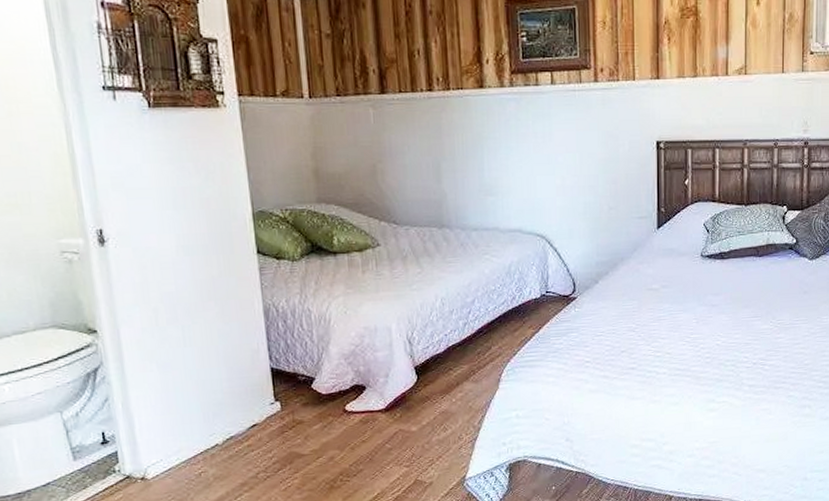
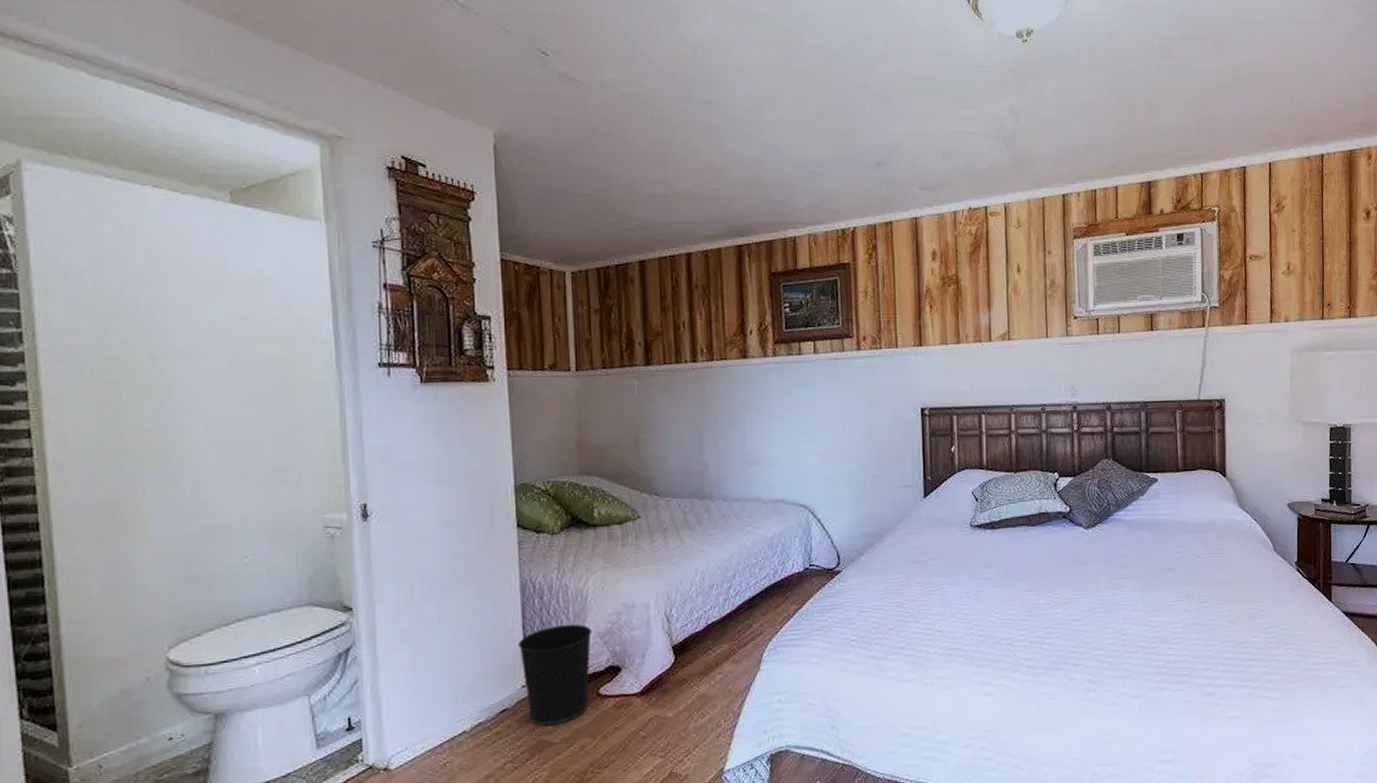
wastebasket: none [265,346,337,440] -> present [519,624,593,726]

